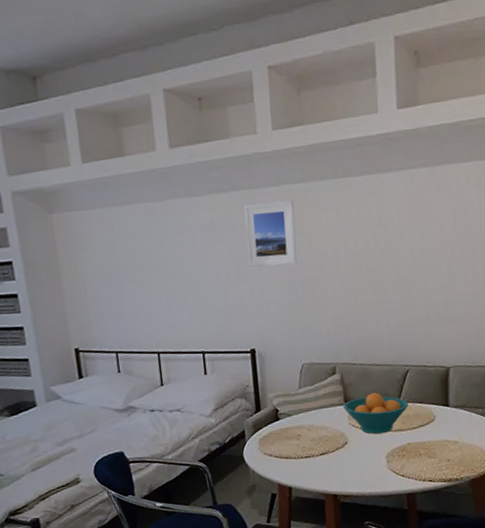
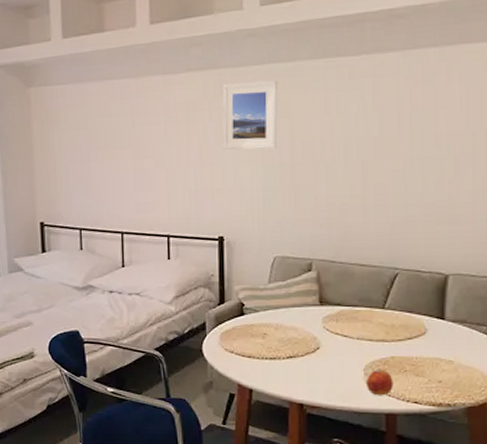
fruit bowl: present [343,392,409,434] -> none [317,295,395,343]
apple: none [389,455,412,479] -> present [367,369,393,396]

